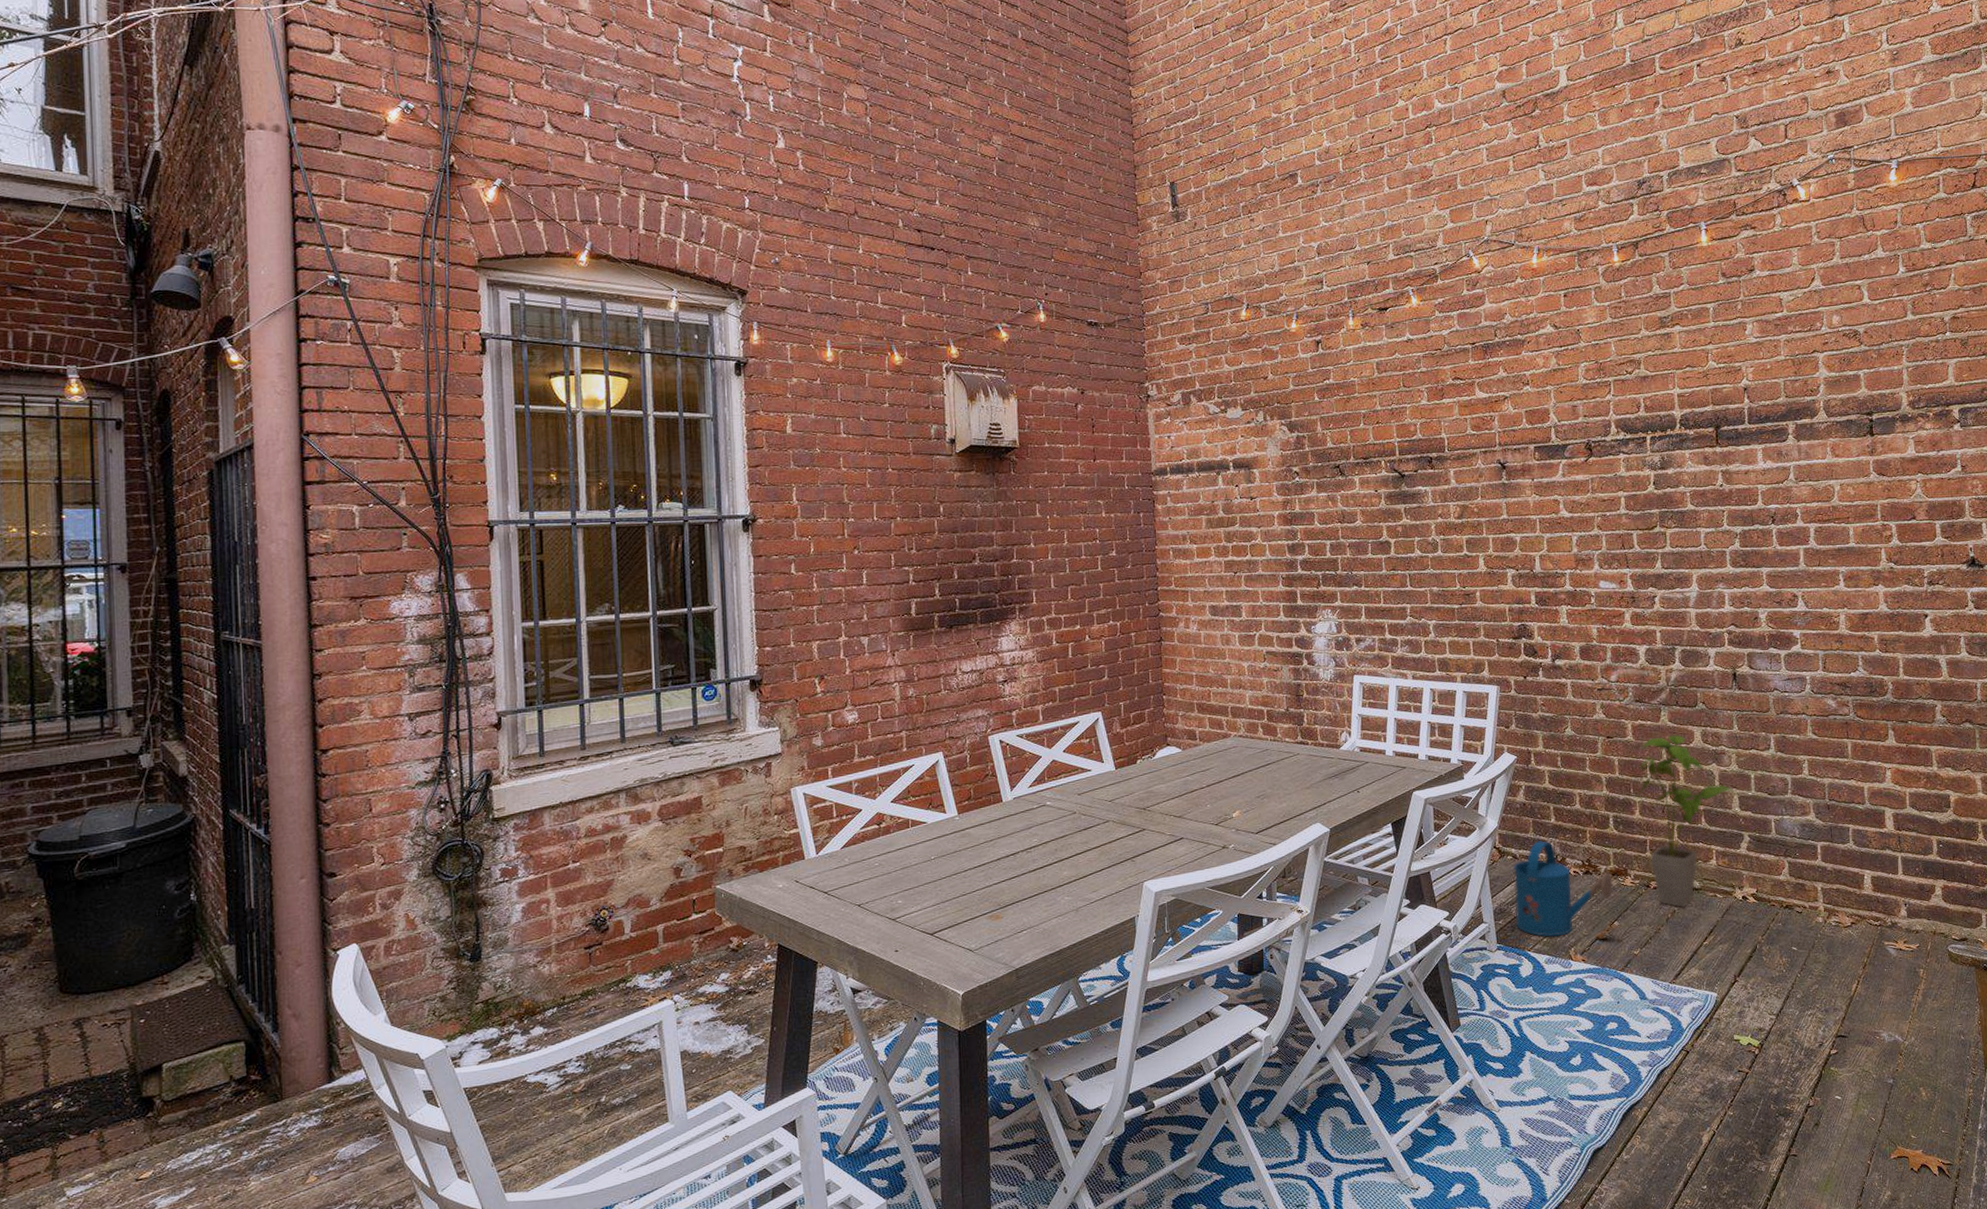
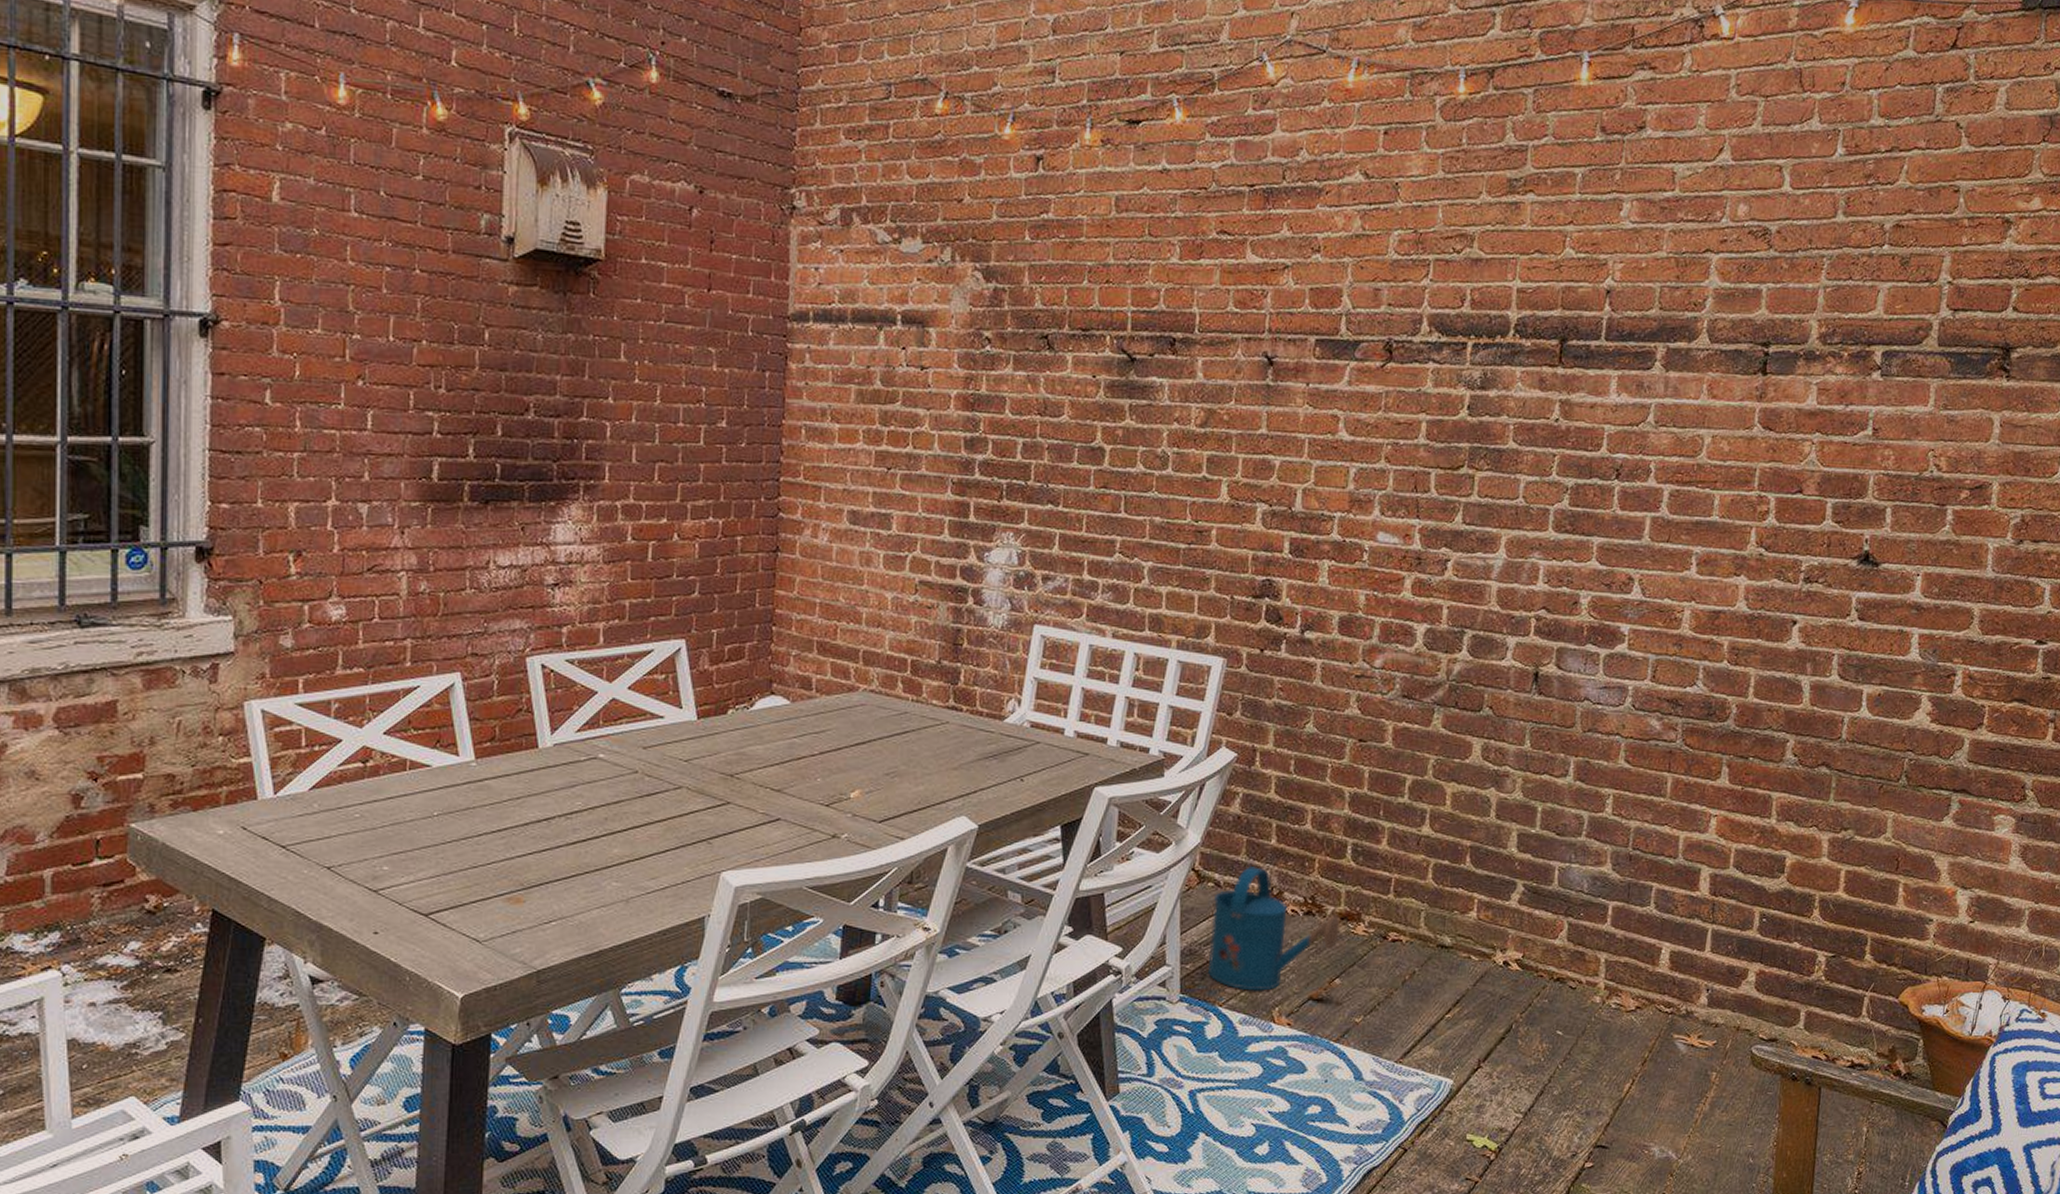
house plant: present [1639,734,1740,907] -> none [1391,745,1520,968]

